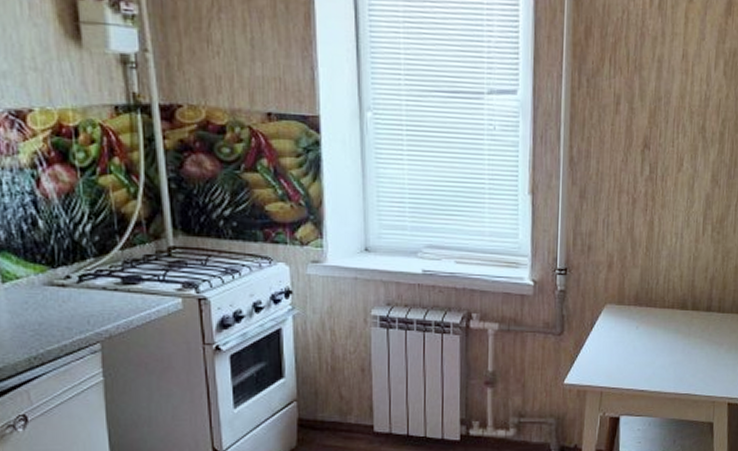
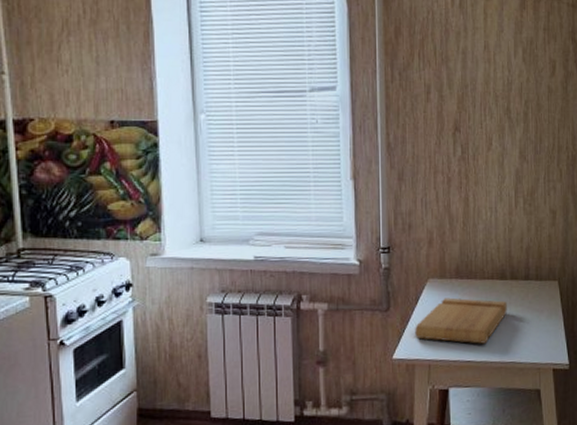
cutting board: none [588,325,687,374] -> present [415,297,508,344]

